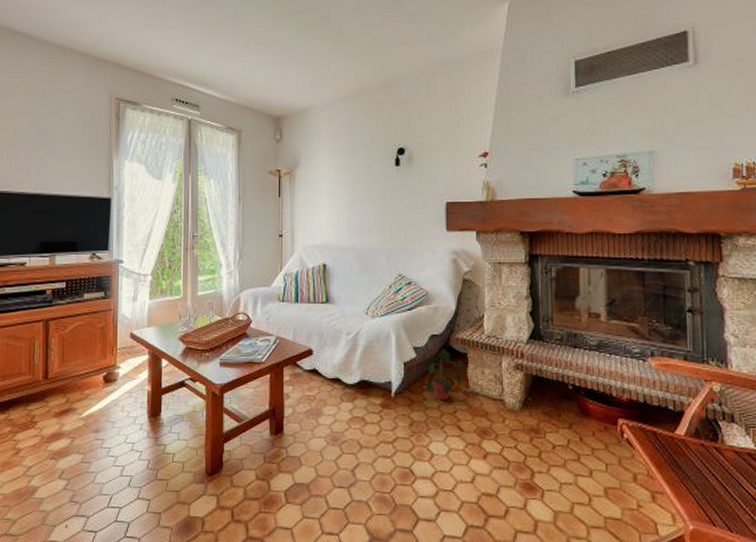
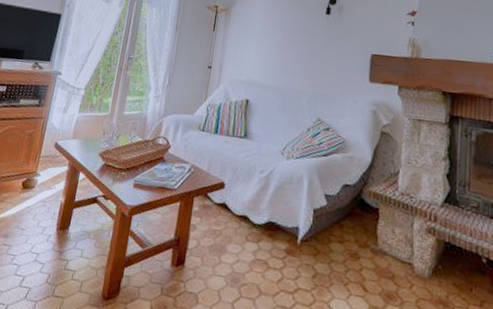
potted plant: present [422,349,466,401] -> none [332,200,376,256]

